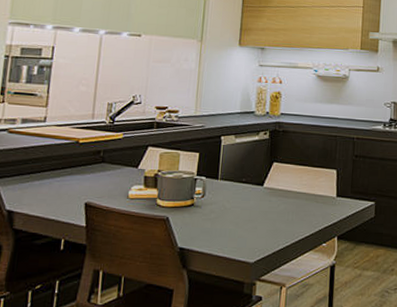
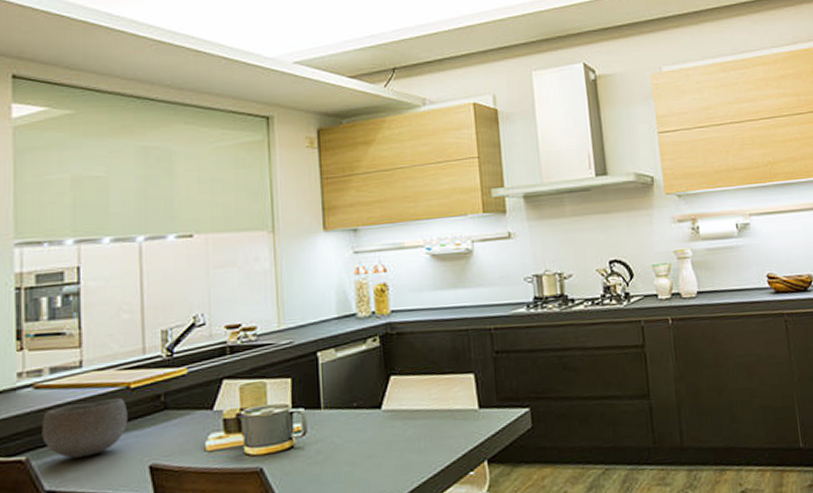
bowl: none [9,148,75,189] -> present [42,397,128,458]

